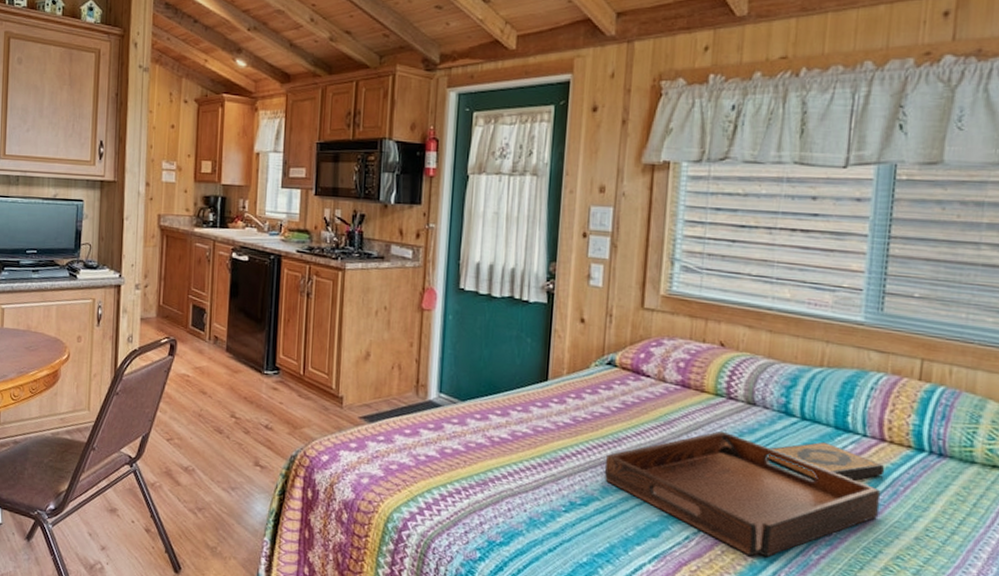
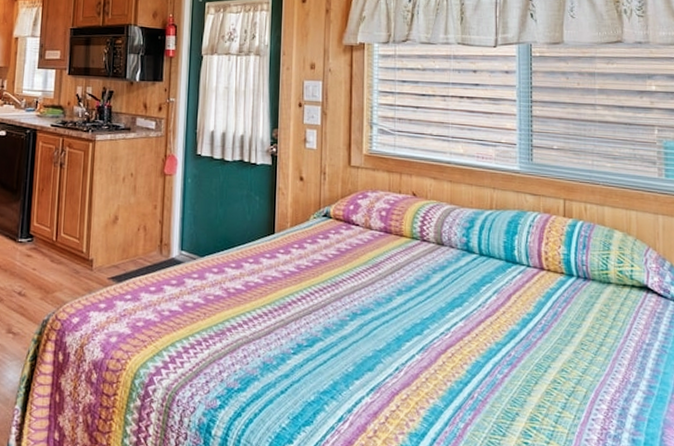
serving tray: present [604,431,881,558] -> none [325,269,545,381]
hardback book: present [767,441,885,480] -> none [456,273,546,308]

